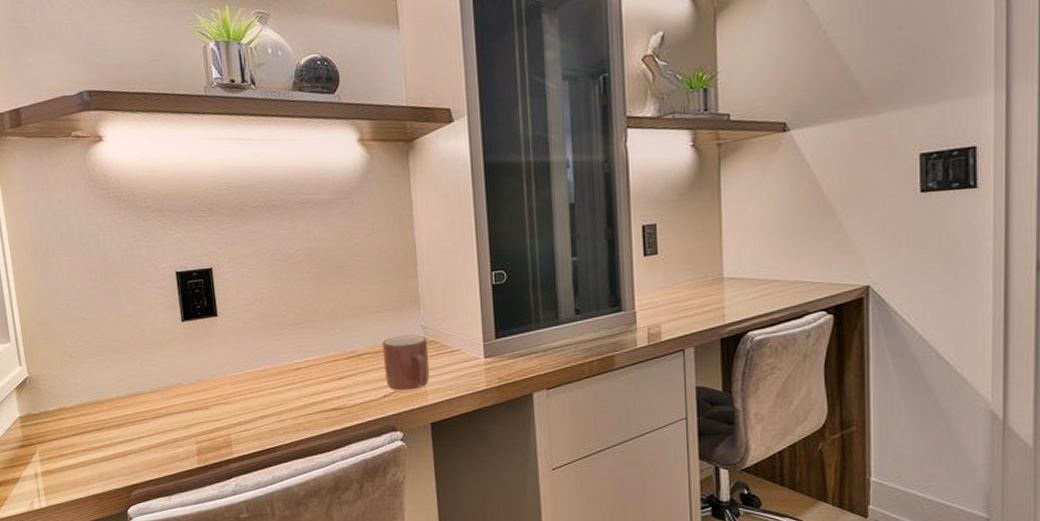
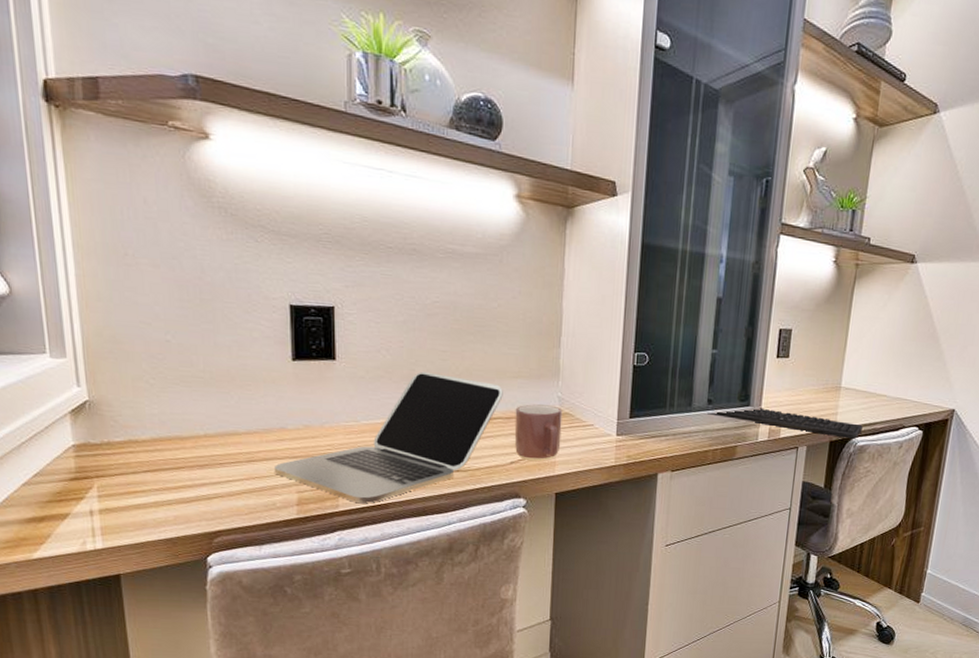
laptop: none [175,317,369,448] -> present [273,371,503,503]
computer keyboard: none [577,311,757,334] -> present [707,407,863,439]

